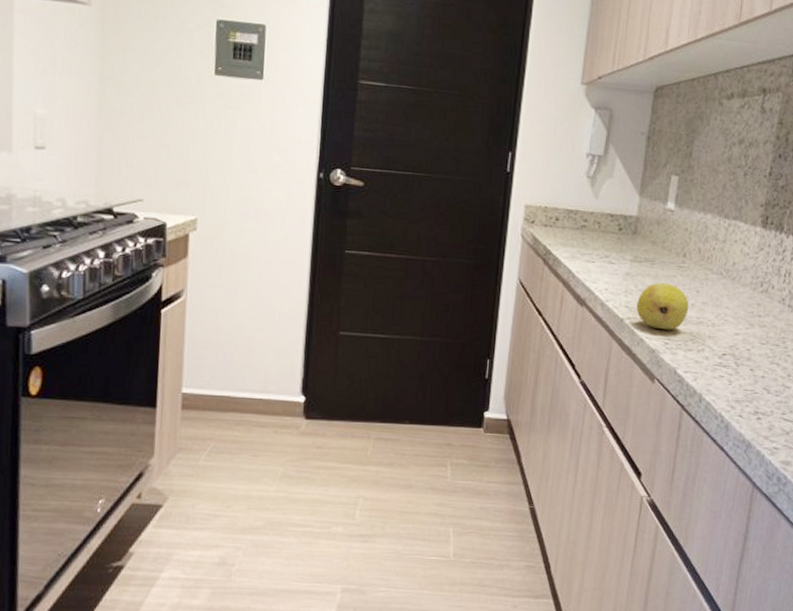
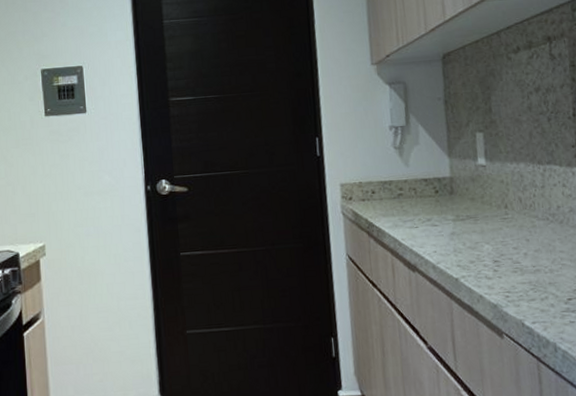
fruit: present [636,283,689,330] -> none [468,236,523,284]

